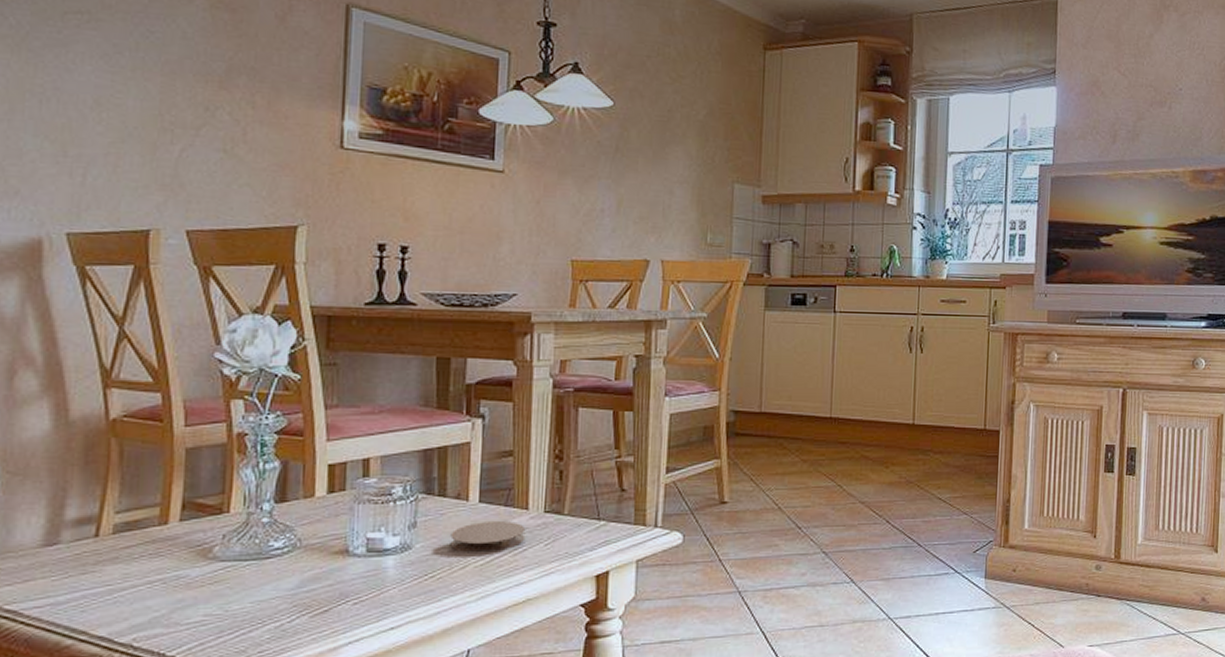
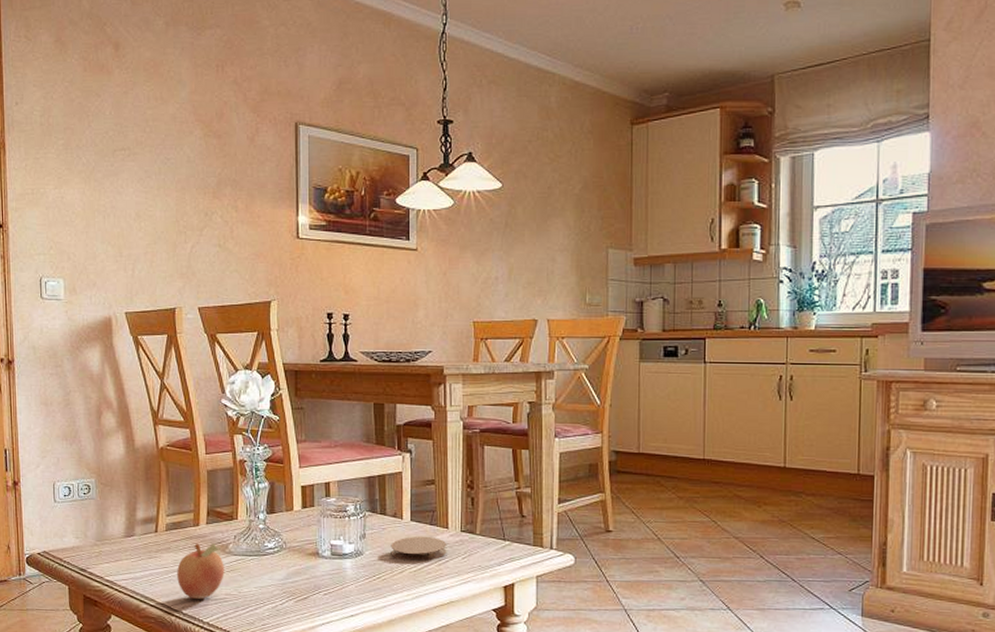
fruit: none [127,547,205,627] -> present [177,543,224,600]

